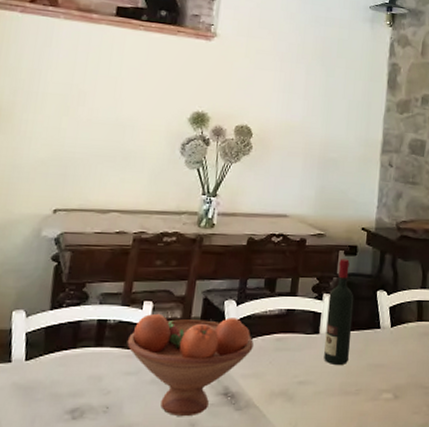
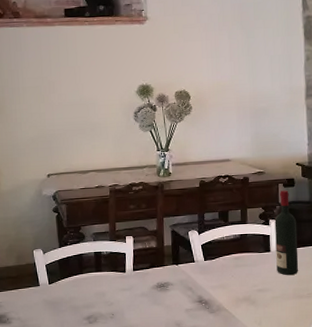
fruit bowl: present [127,313,254,417] -> none [119,244,217,319]

